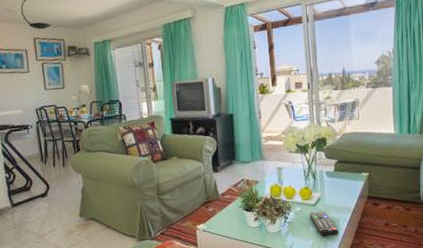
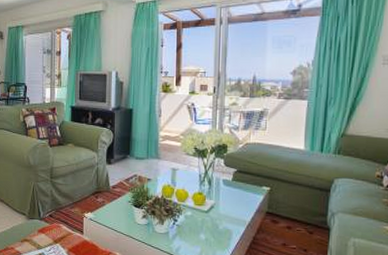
remote control: present [309,211,339,236] -> none [200,218,231,247]

